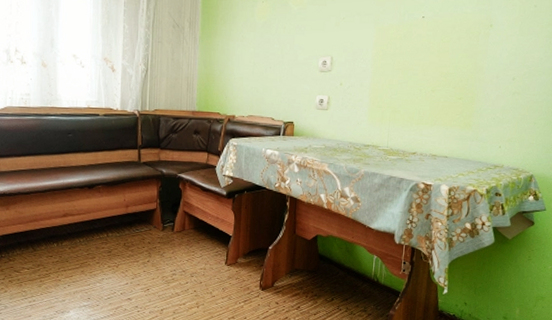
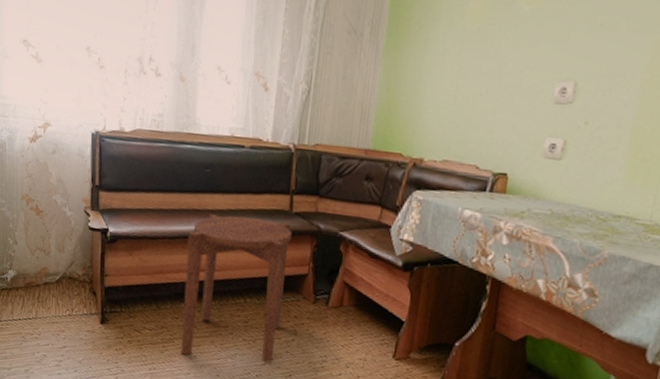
side table: none [56,169,142,286] -> present [180,214,292,364]

